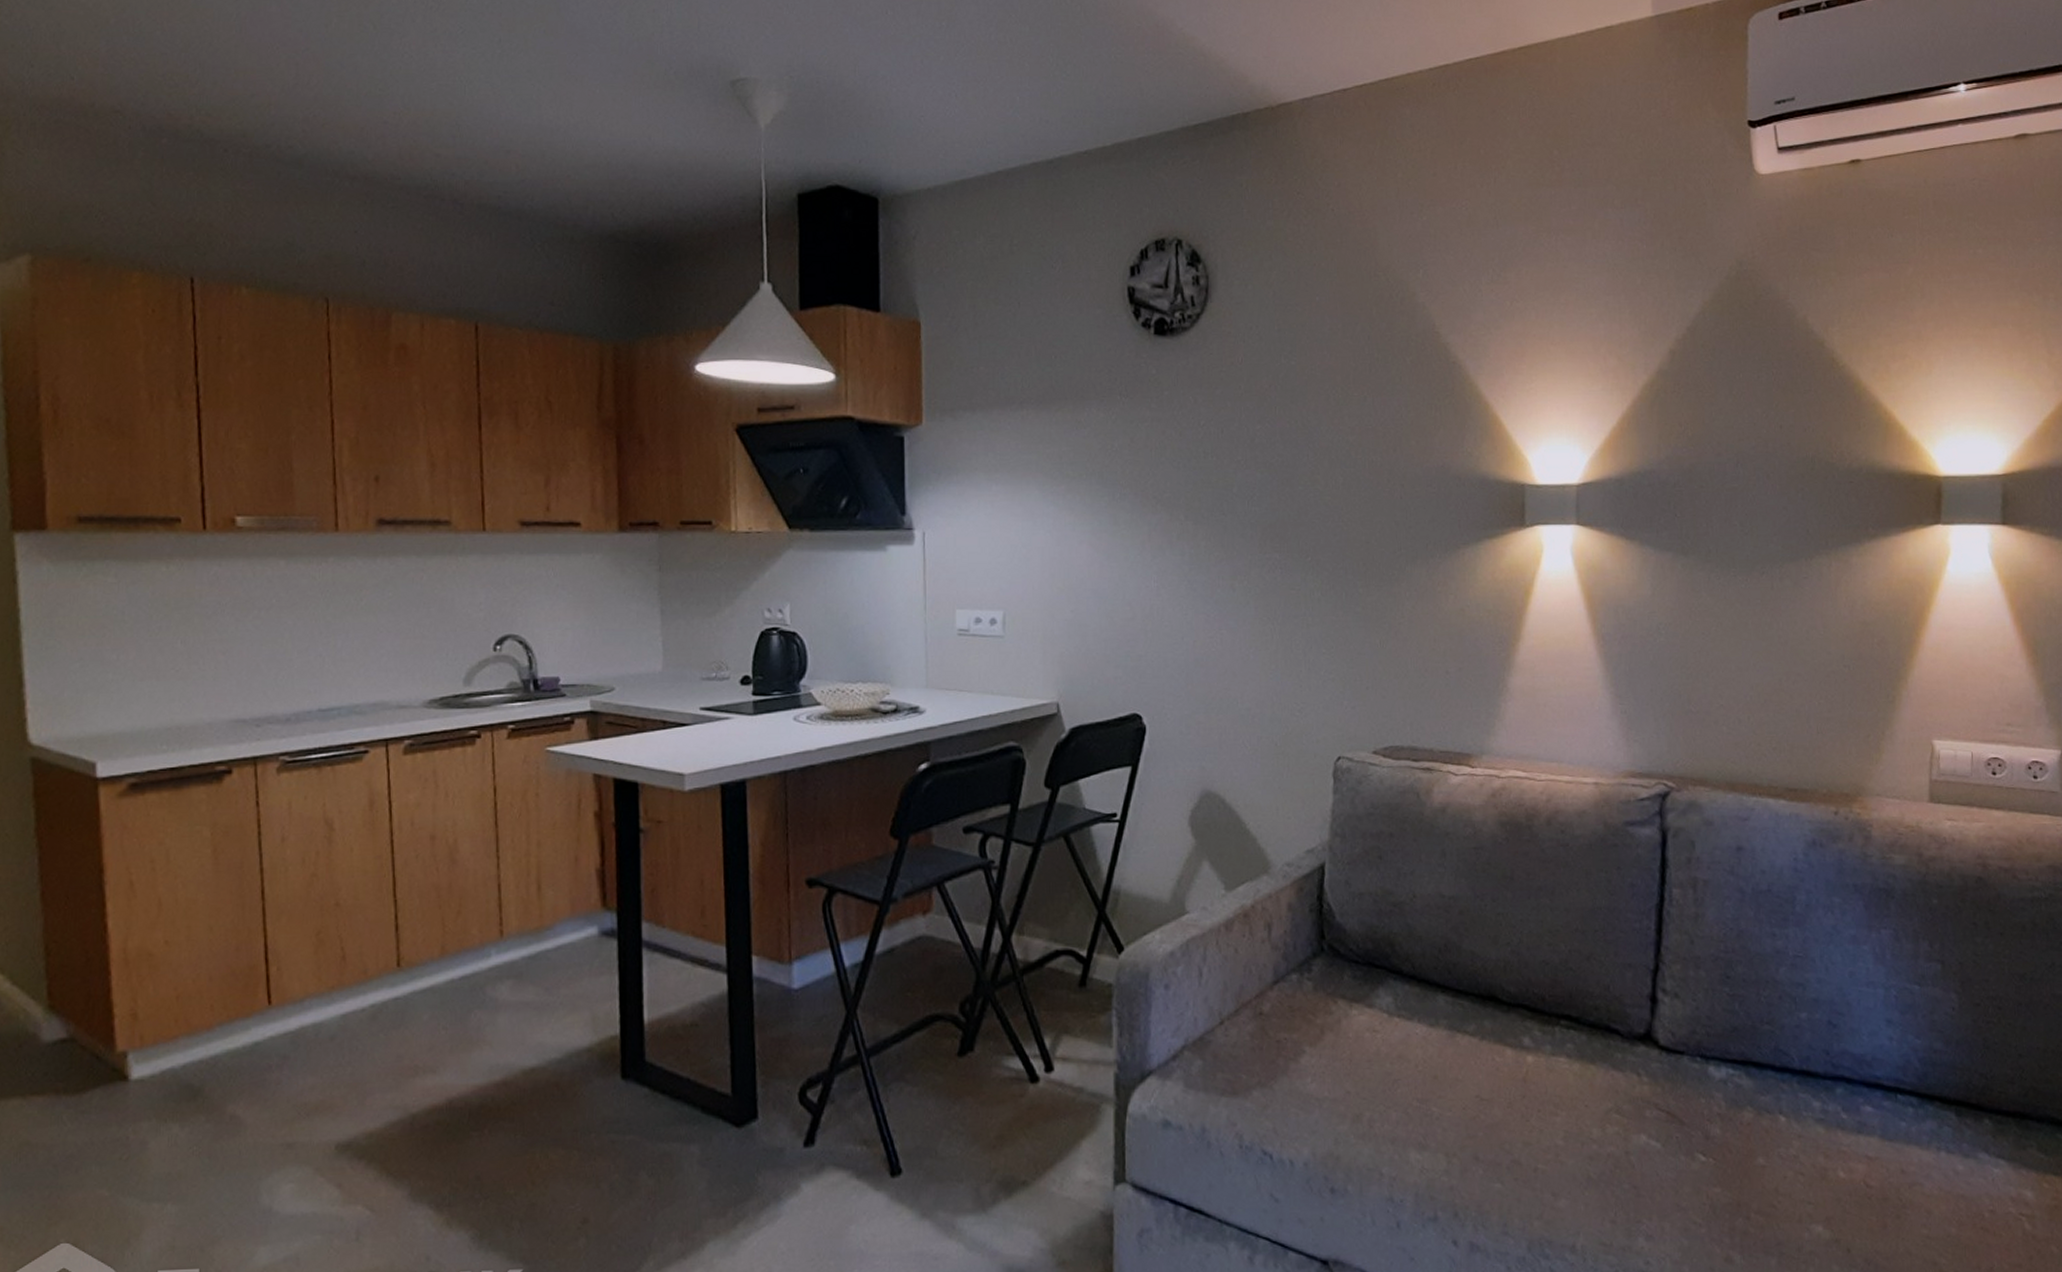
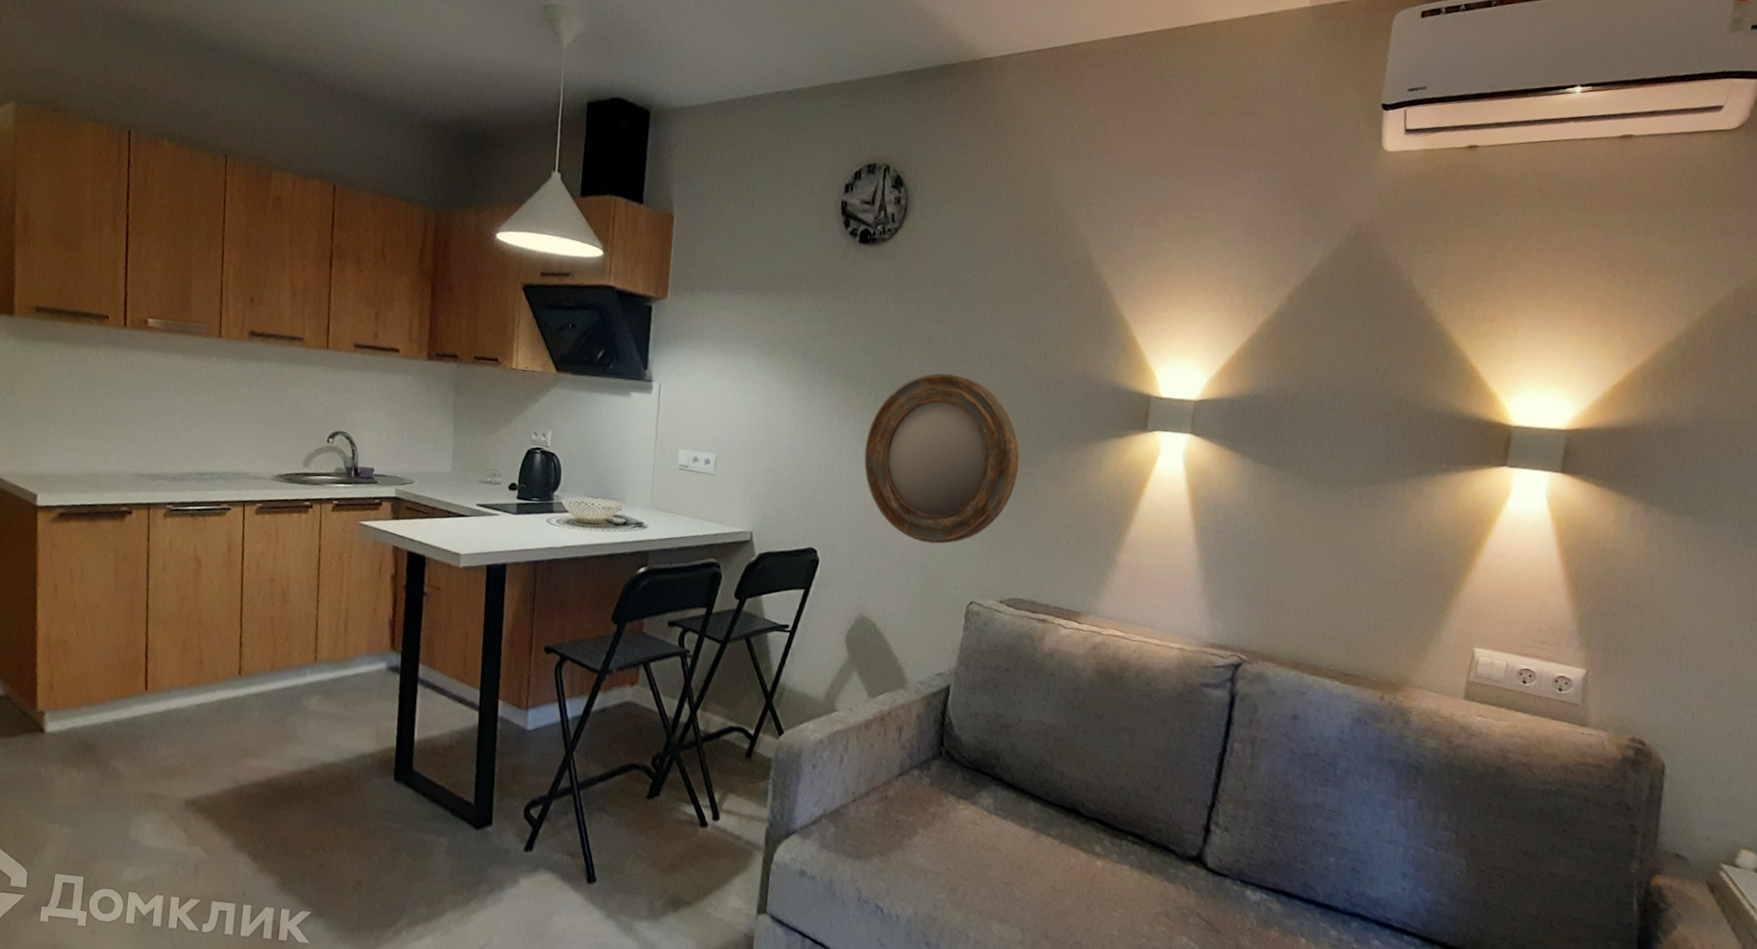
home mirror: none [1188,482,1378,691] -> present [864,373,1019,544]

